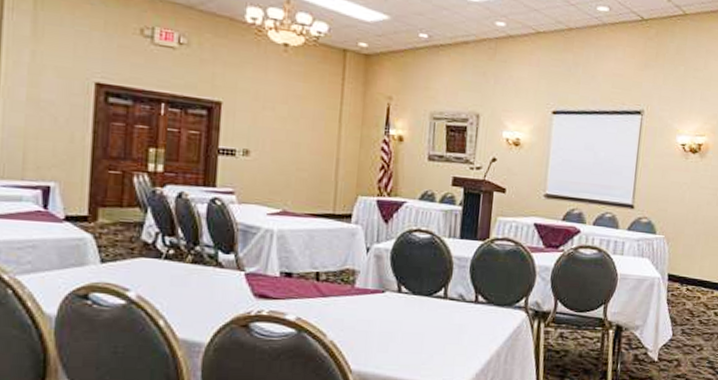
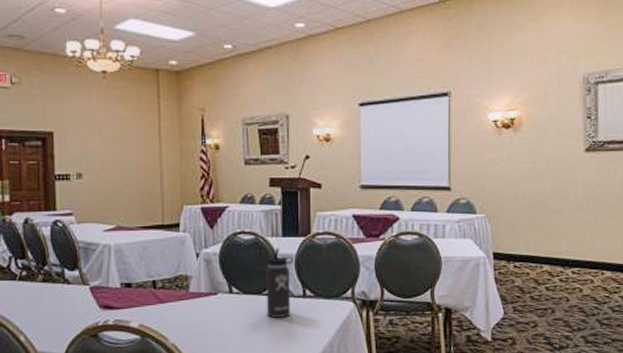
thermos bottle: none [435,250,470,322] -> present [266,248,295,318]

